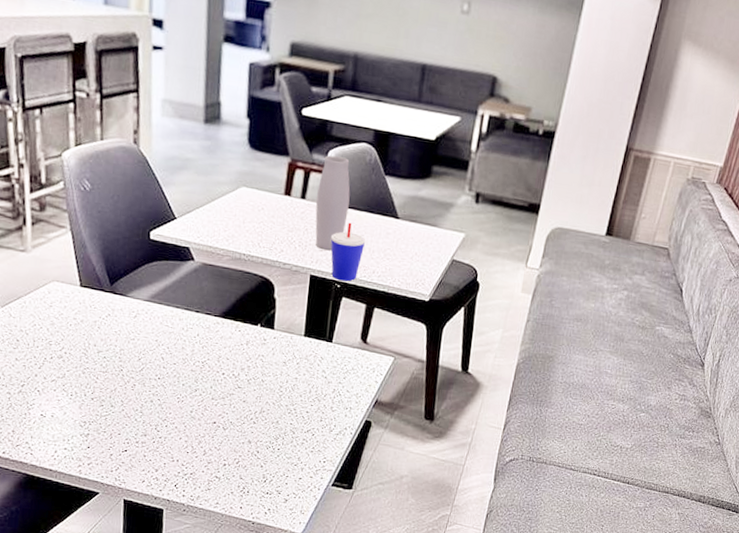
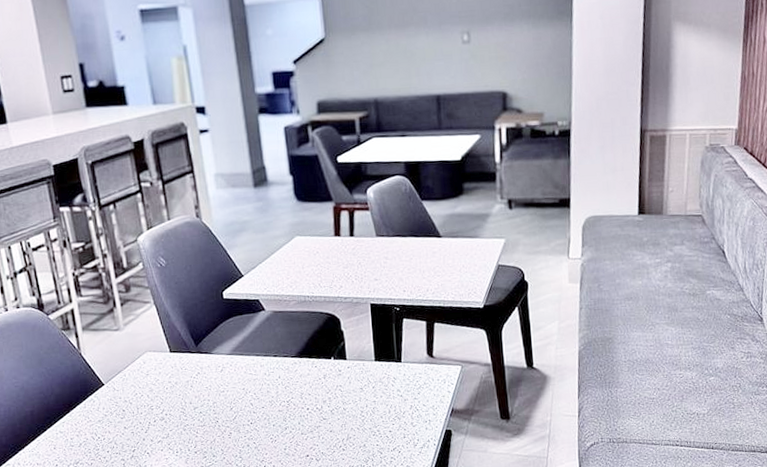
vase: present [315,155,351,250] -> none [363,192,395,278]
beverage cup: present [330,222,366,282] -> none [382,249,415,304]

